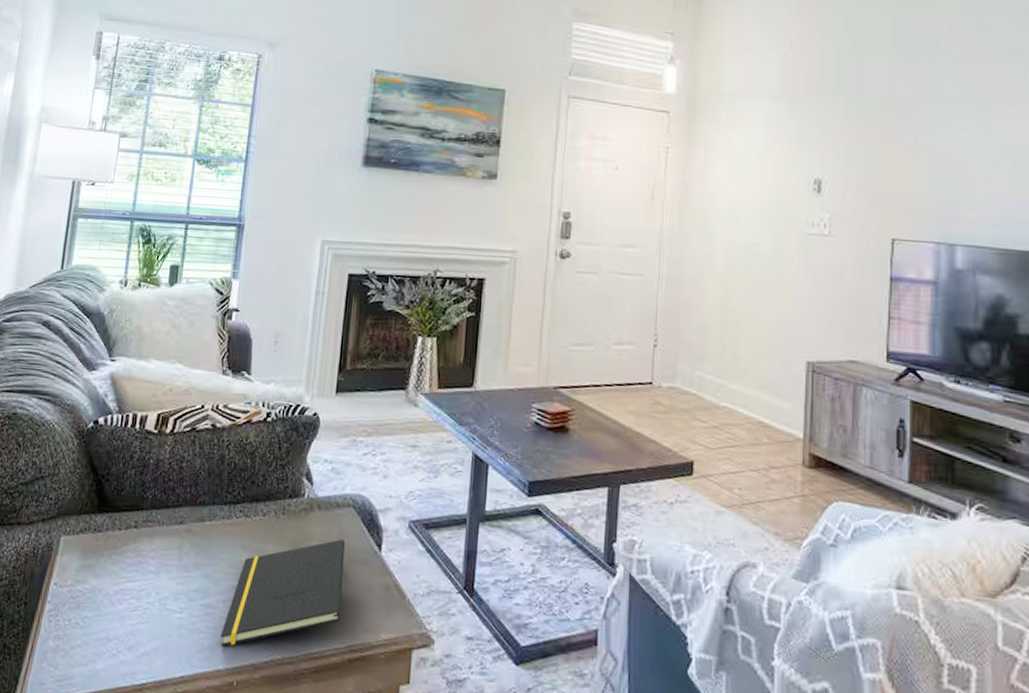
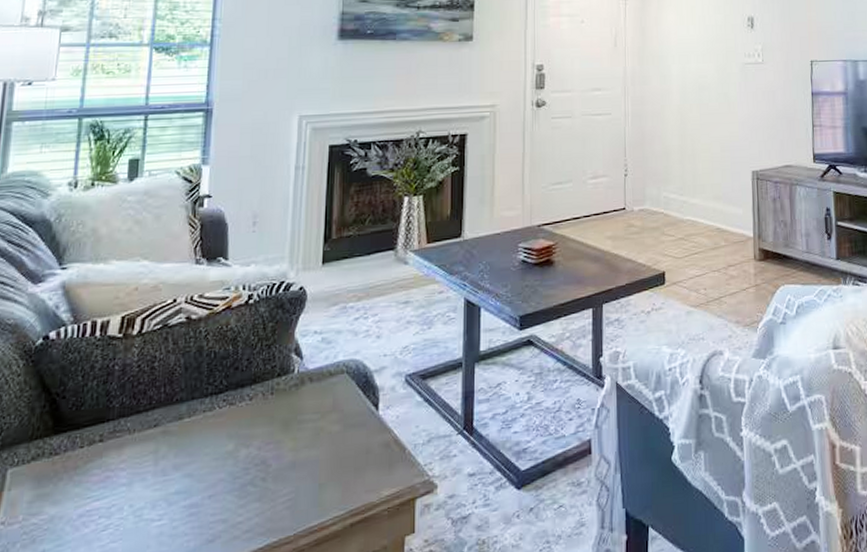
notepad: present [220,539,346,647] -> none [207,407,341,545]

